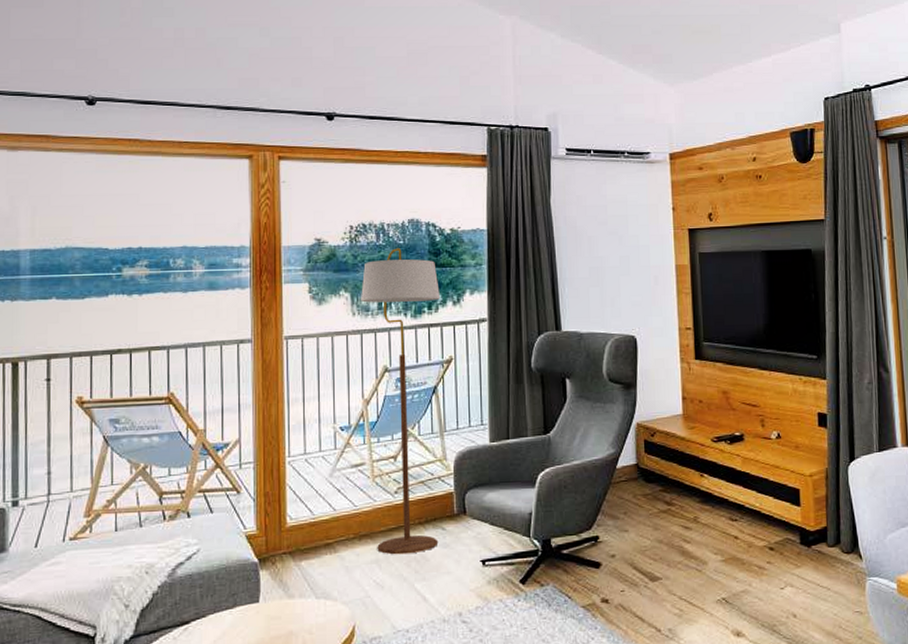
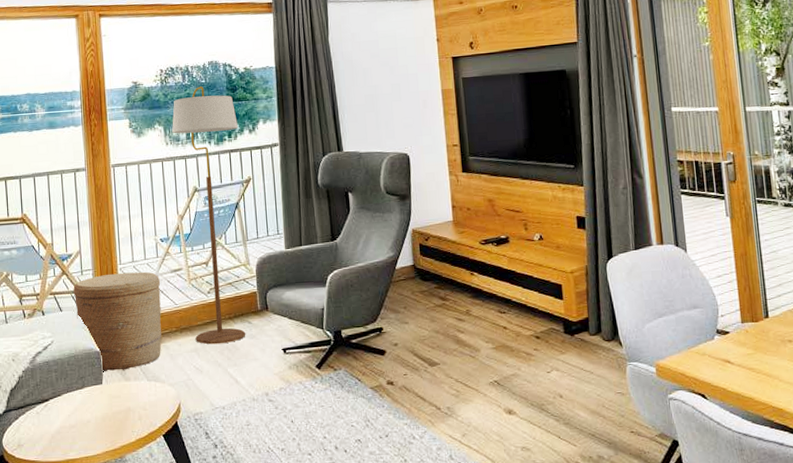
basket: none [228,466,338,587] -> present [73,271,162,371]

